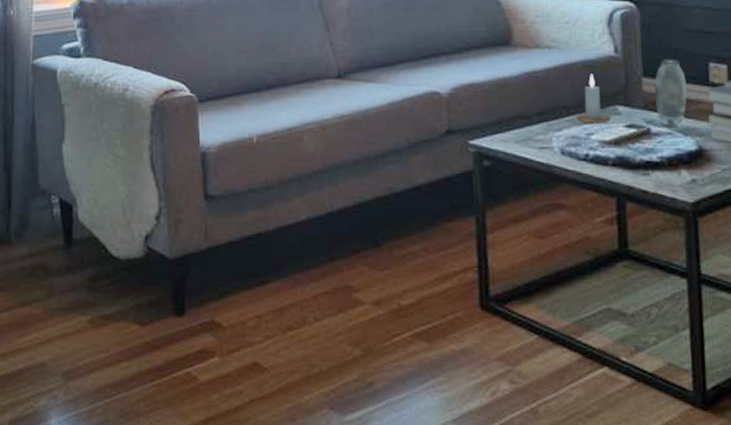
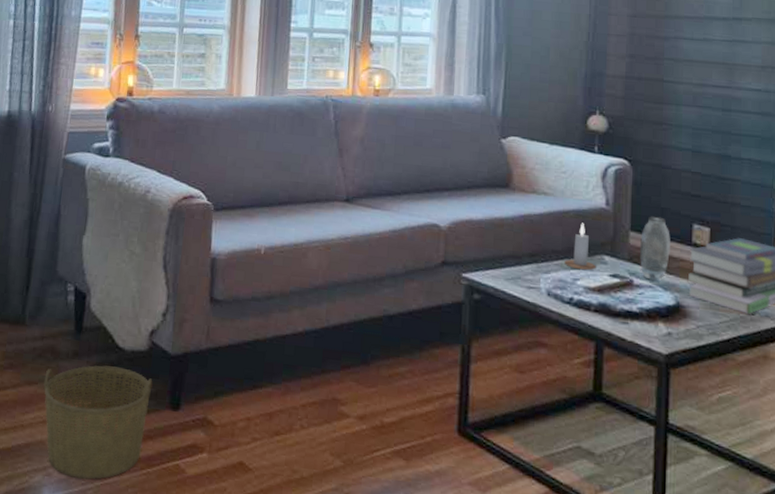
basket: none [38,277,153,399] -> present [43,365,153,480]

